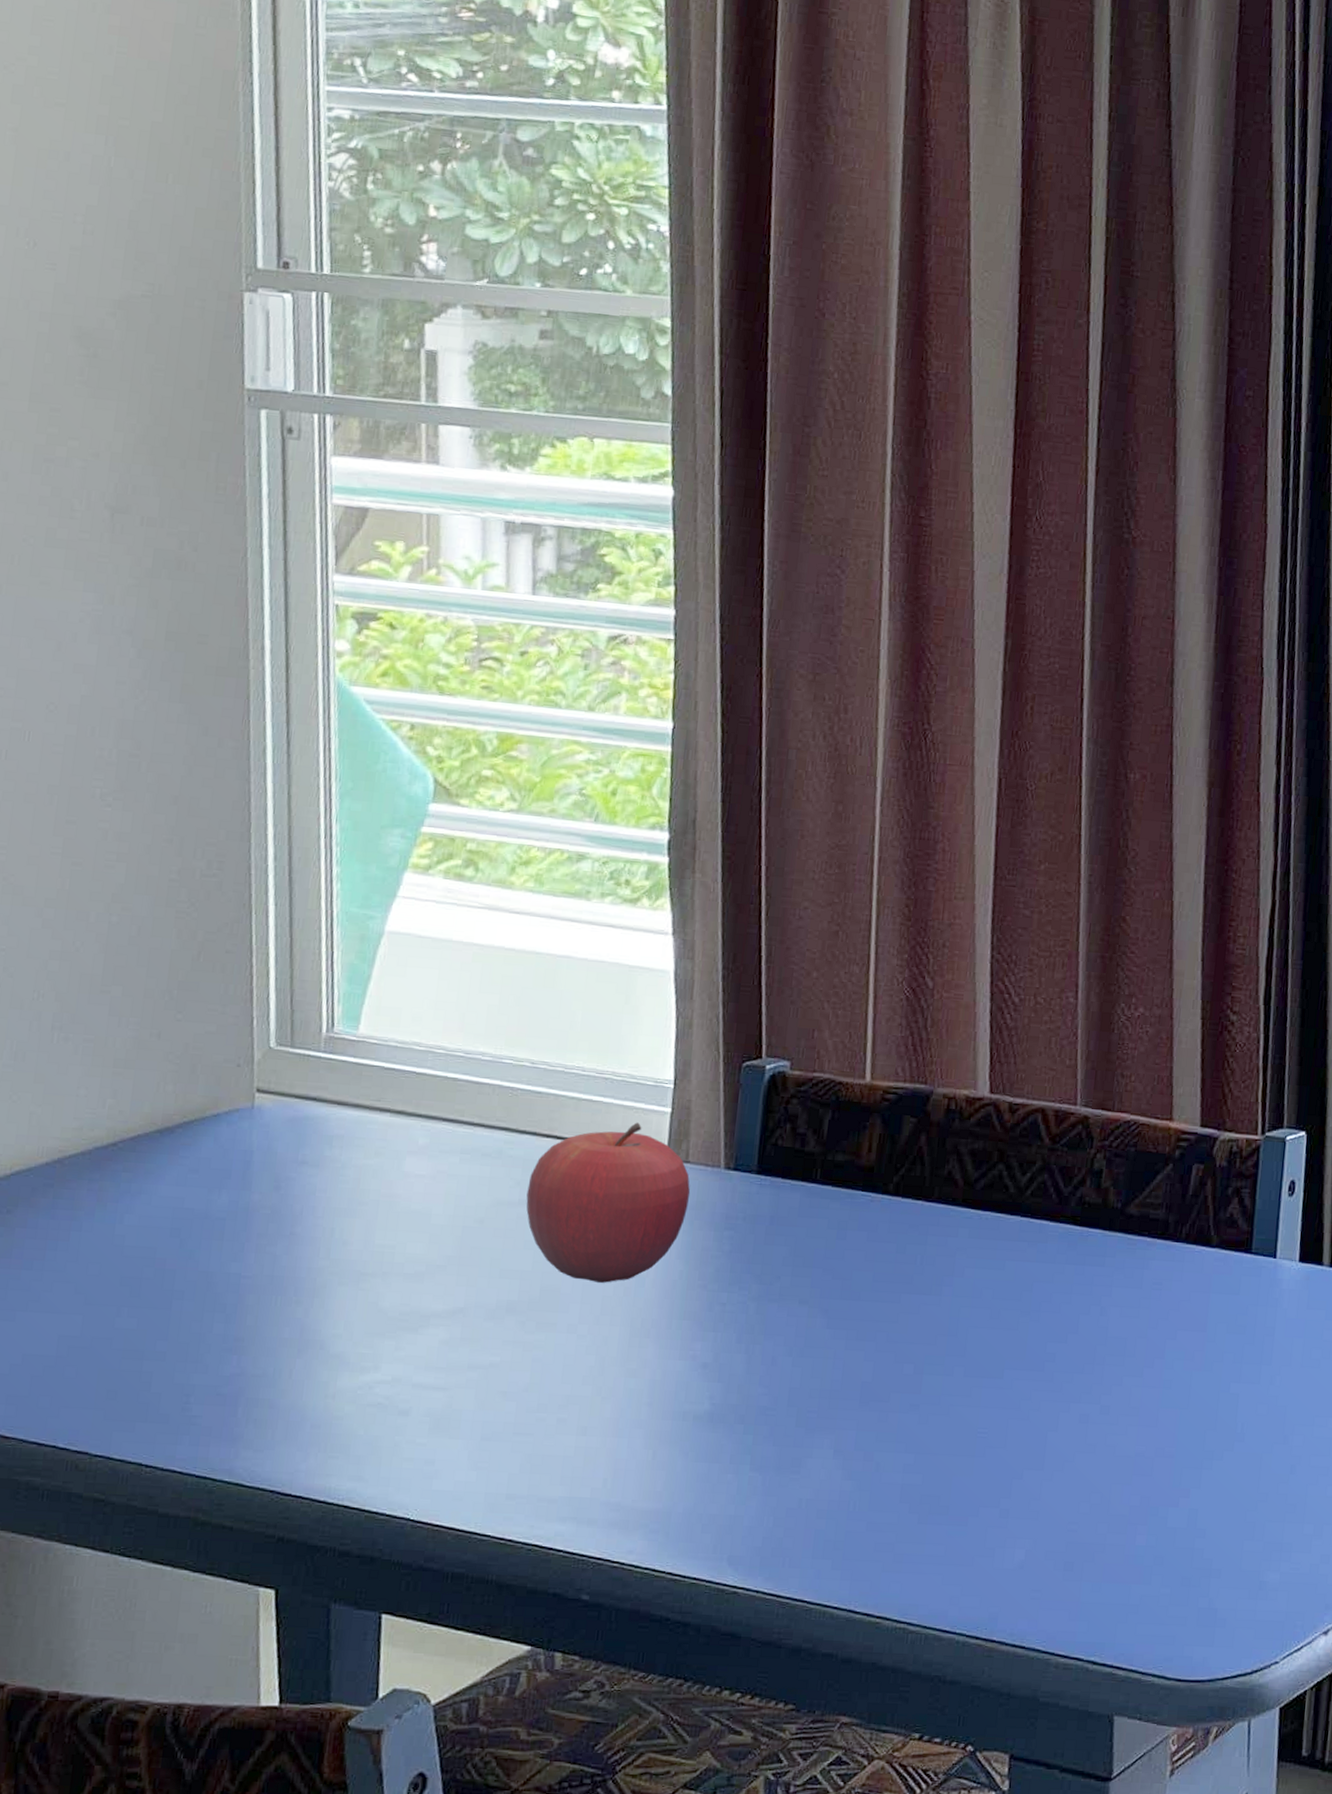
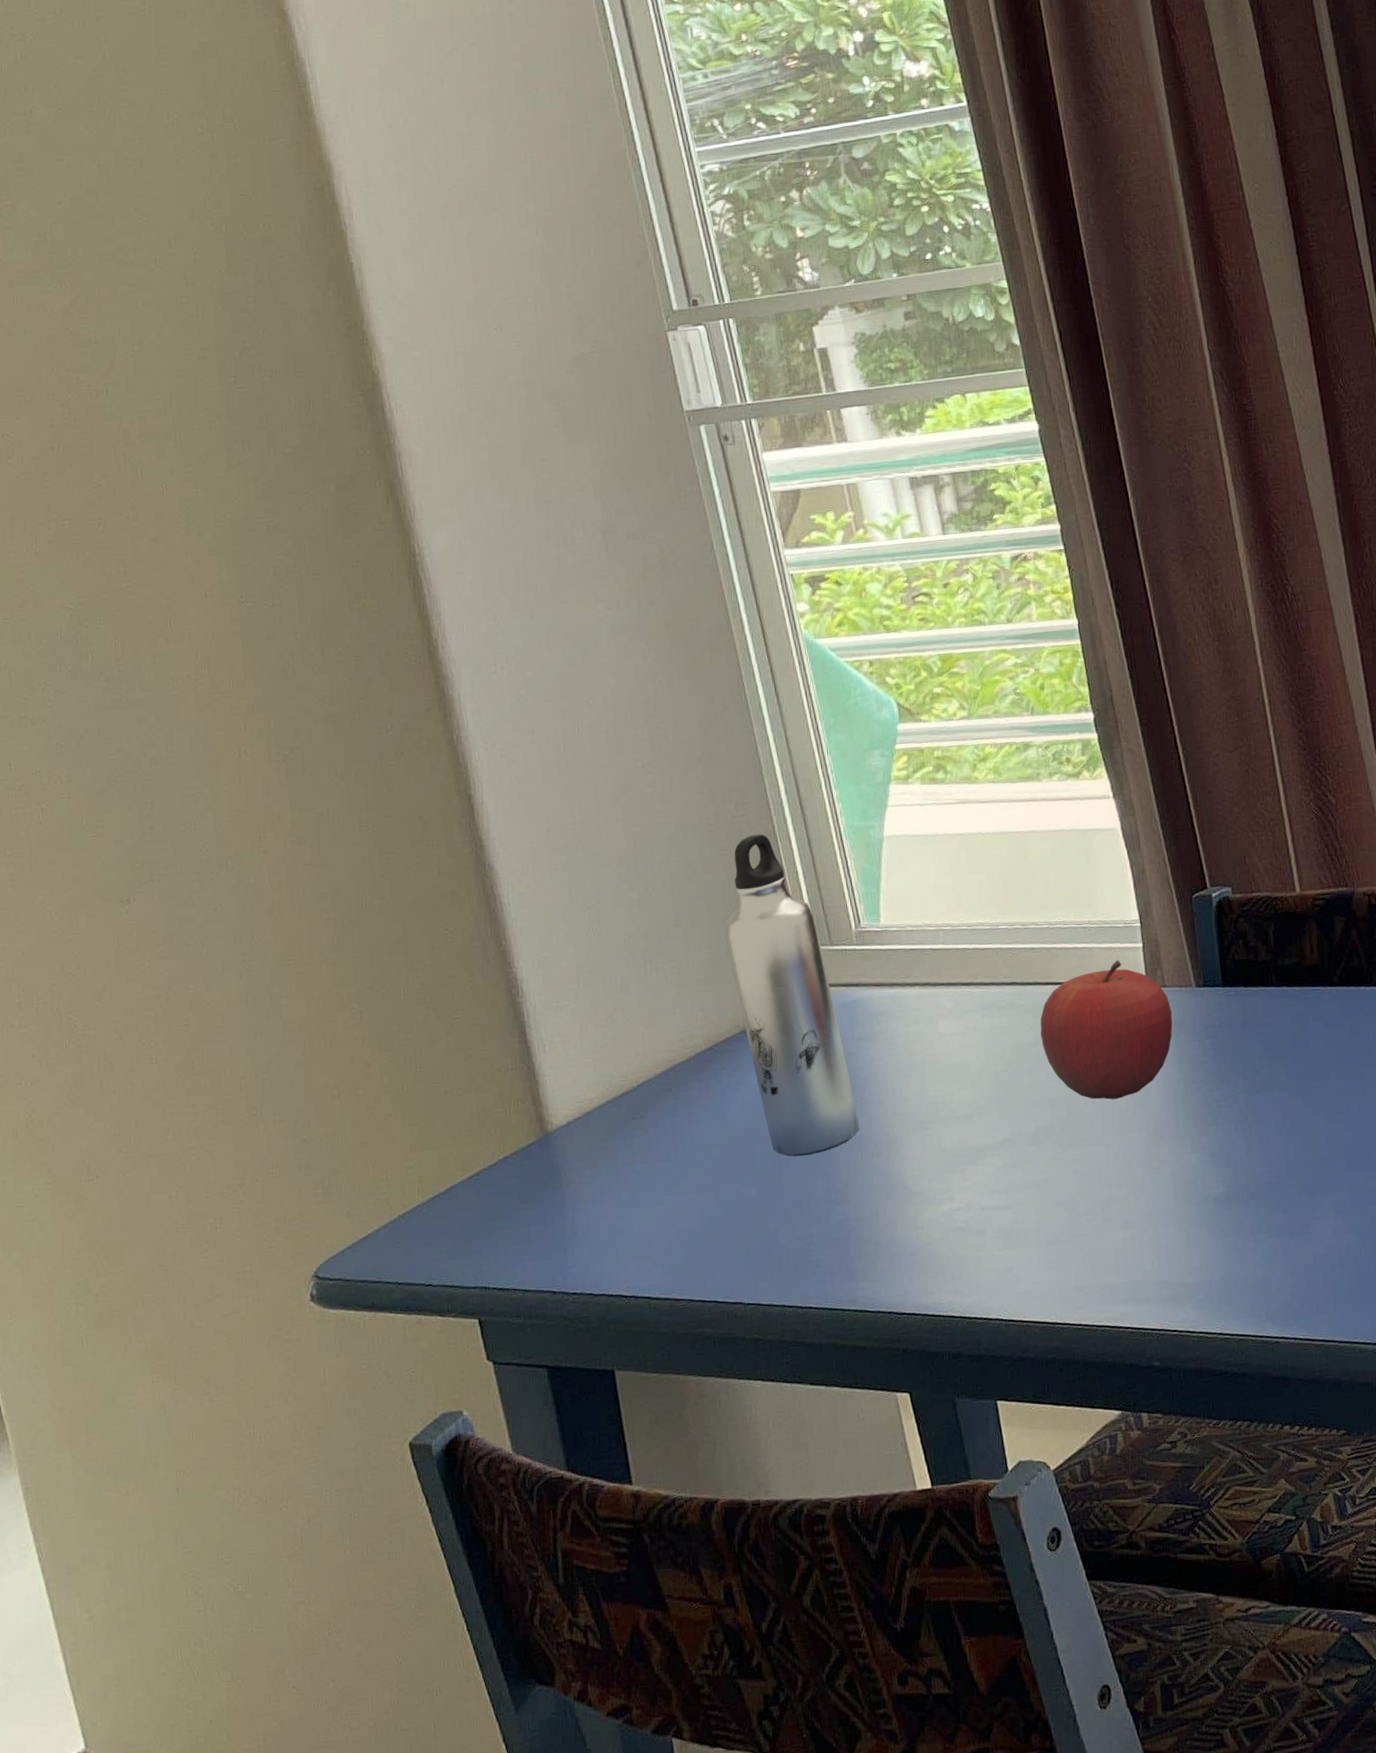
water bottle: none [161,900,283,1290] -> present [725,834,860,1156]

